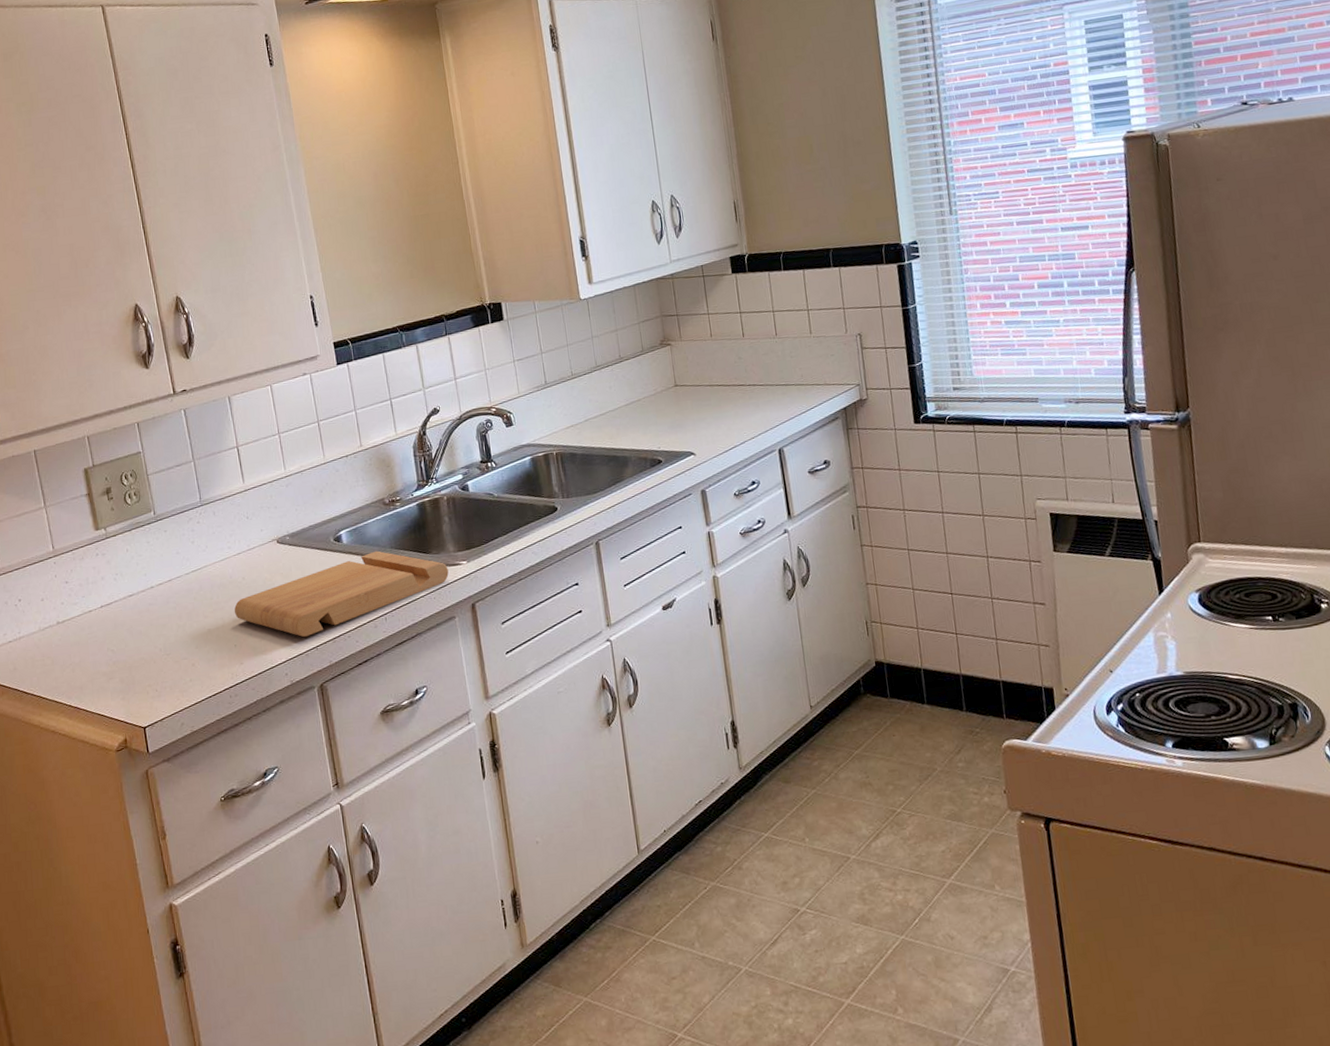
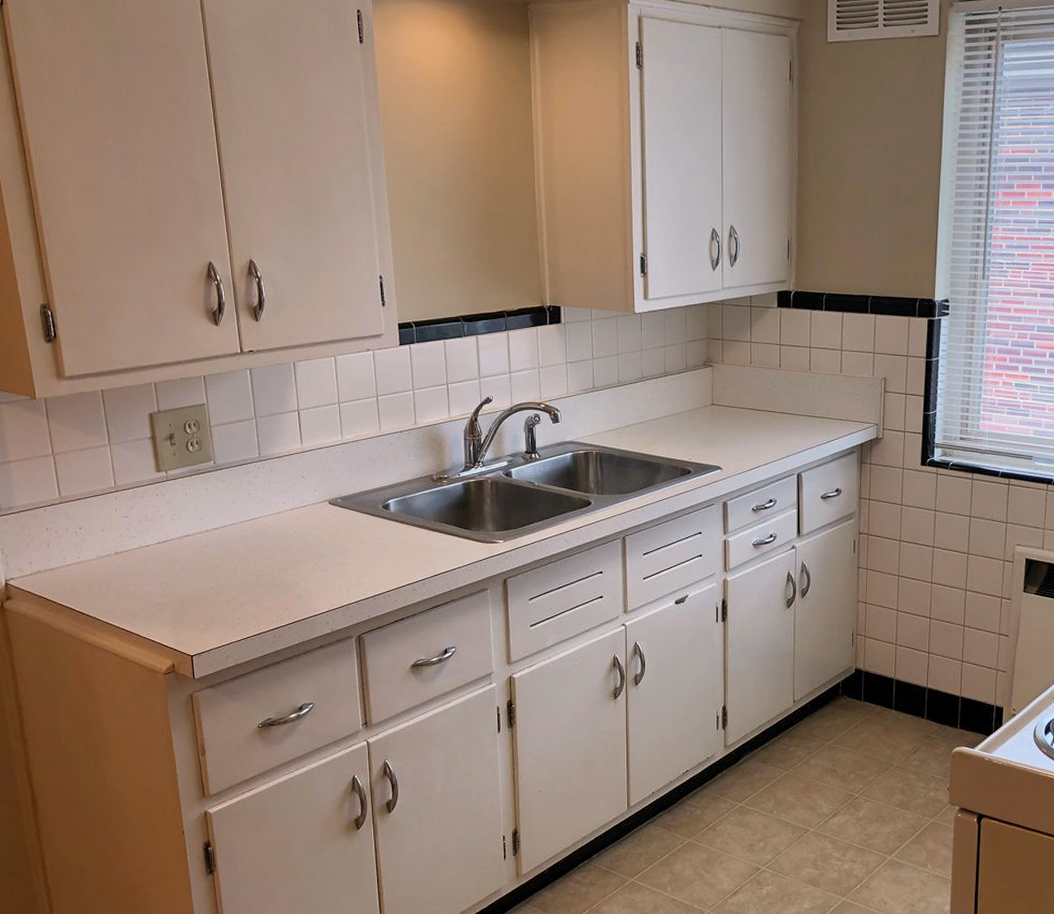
cutting board: present [234,551,449,638] -> none [284,522,485,592]

